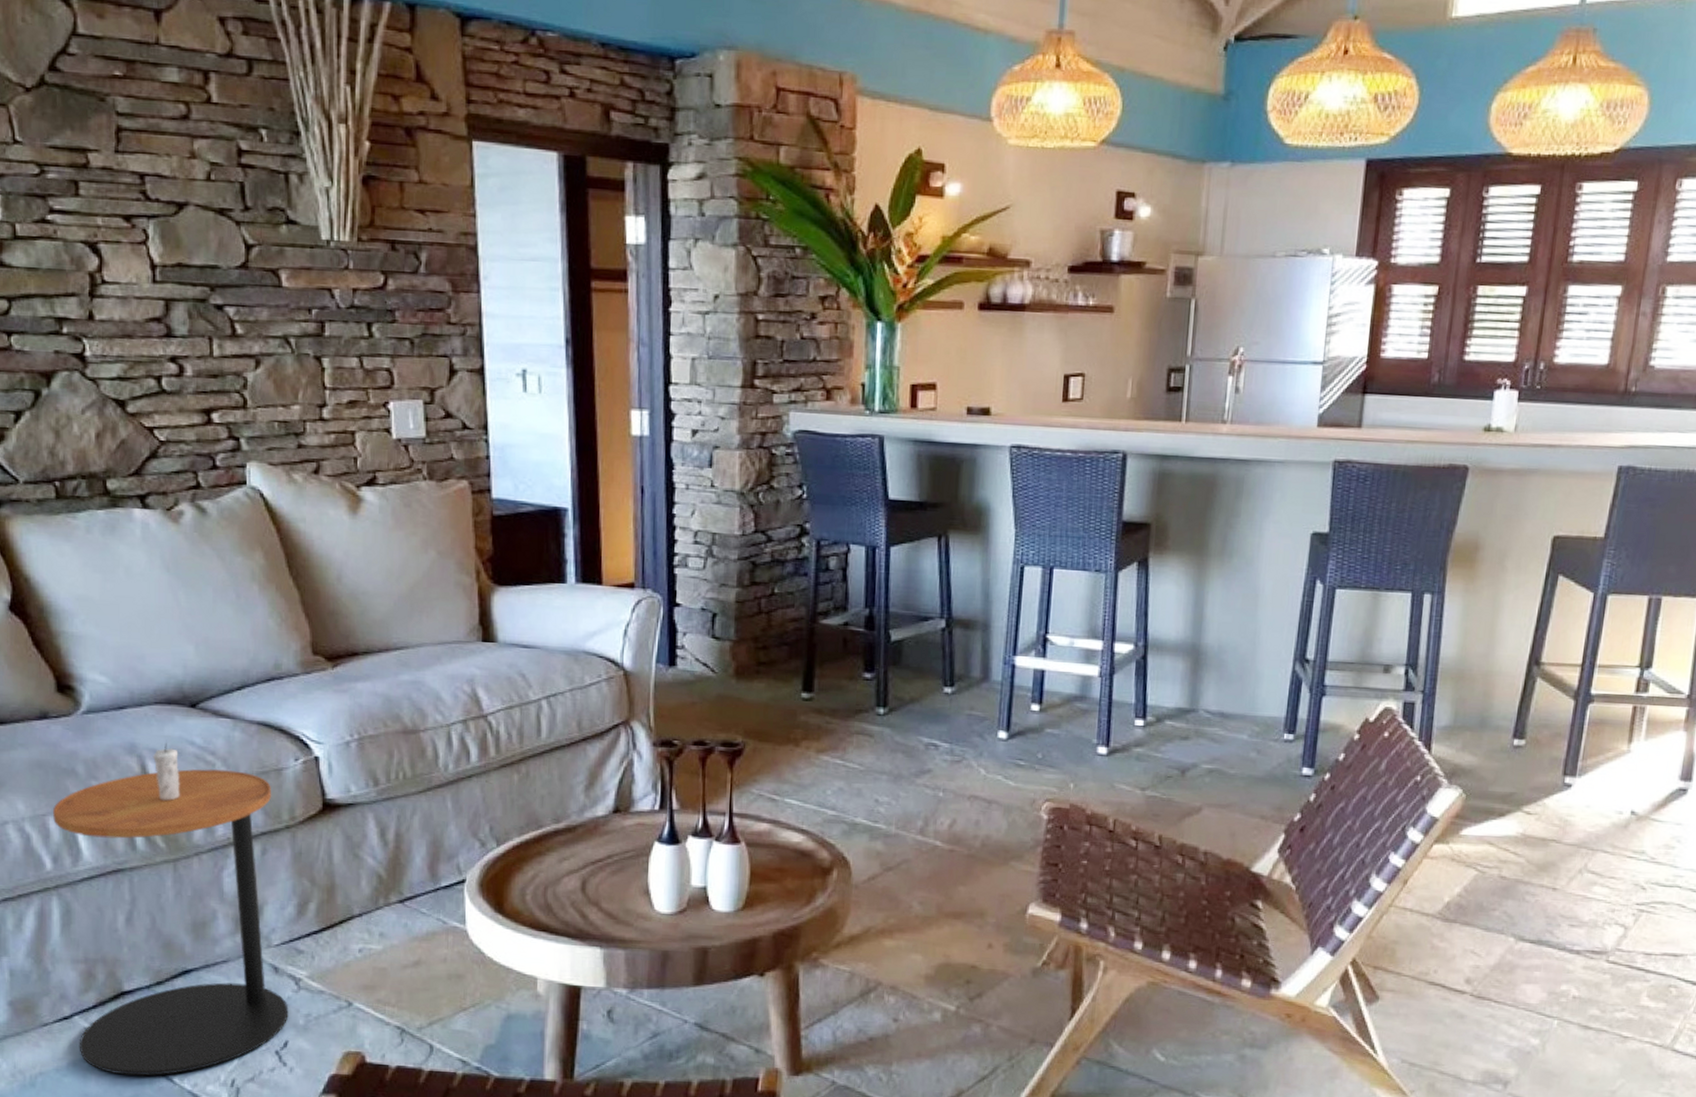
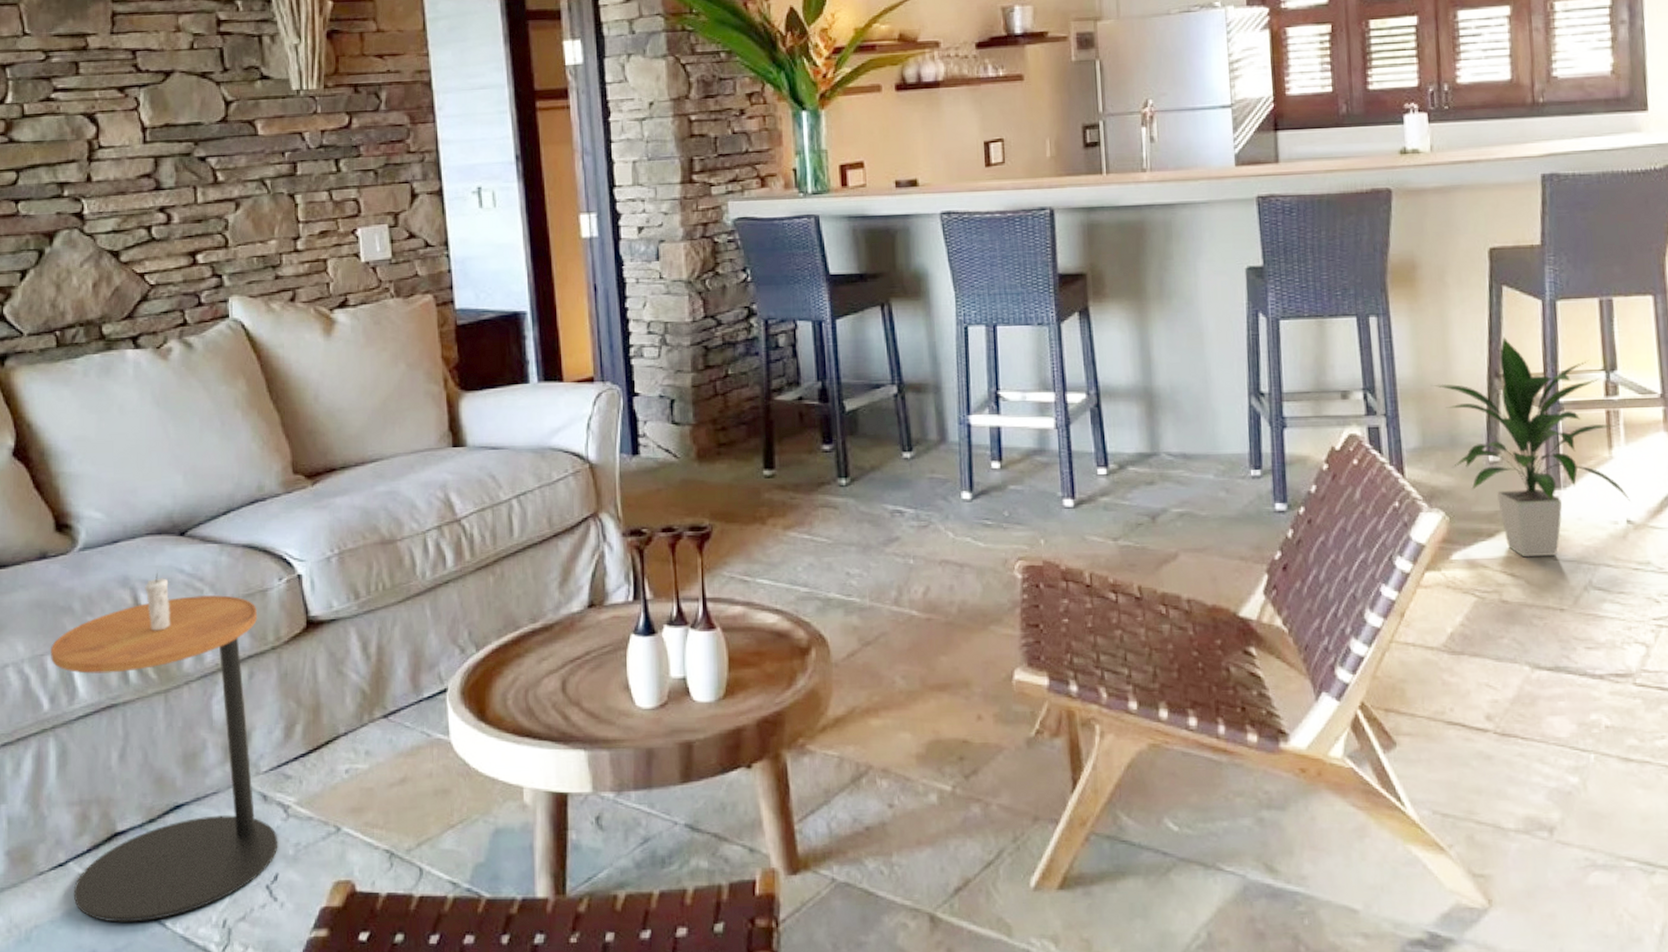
indoor plant: none [1471,625,1639,839] -> present [1430,336,1630,558]

